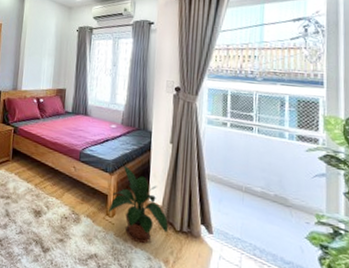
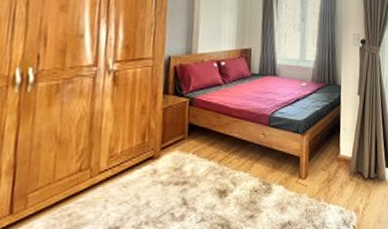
potted plant: present [109,166,169,244] -> none [302,124,358,199]

